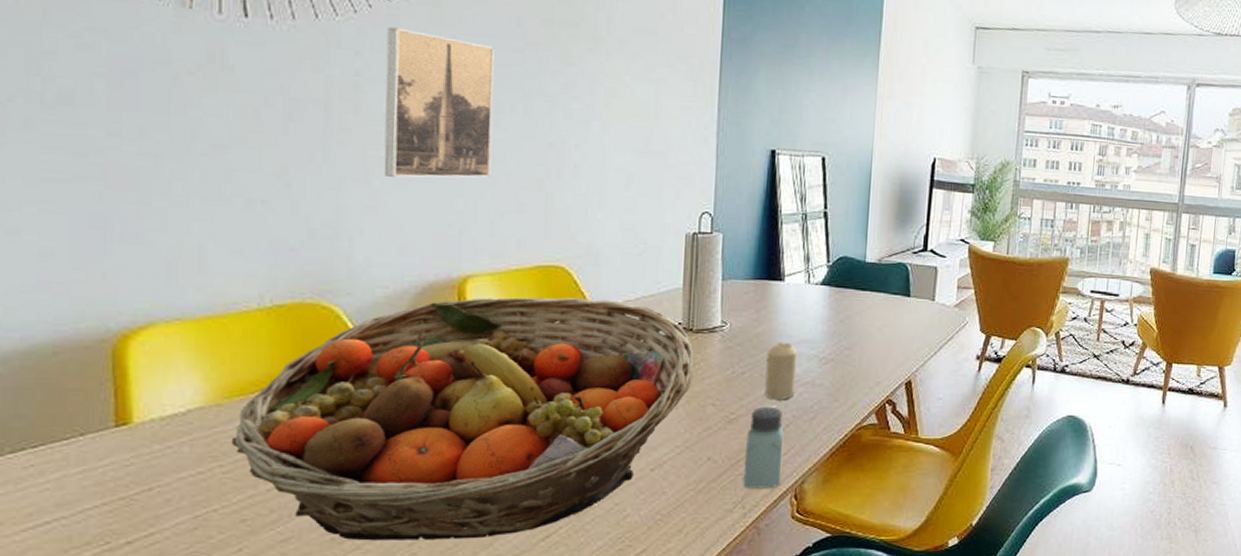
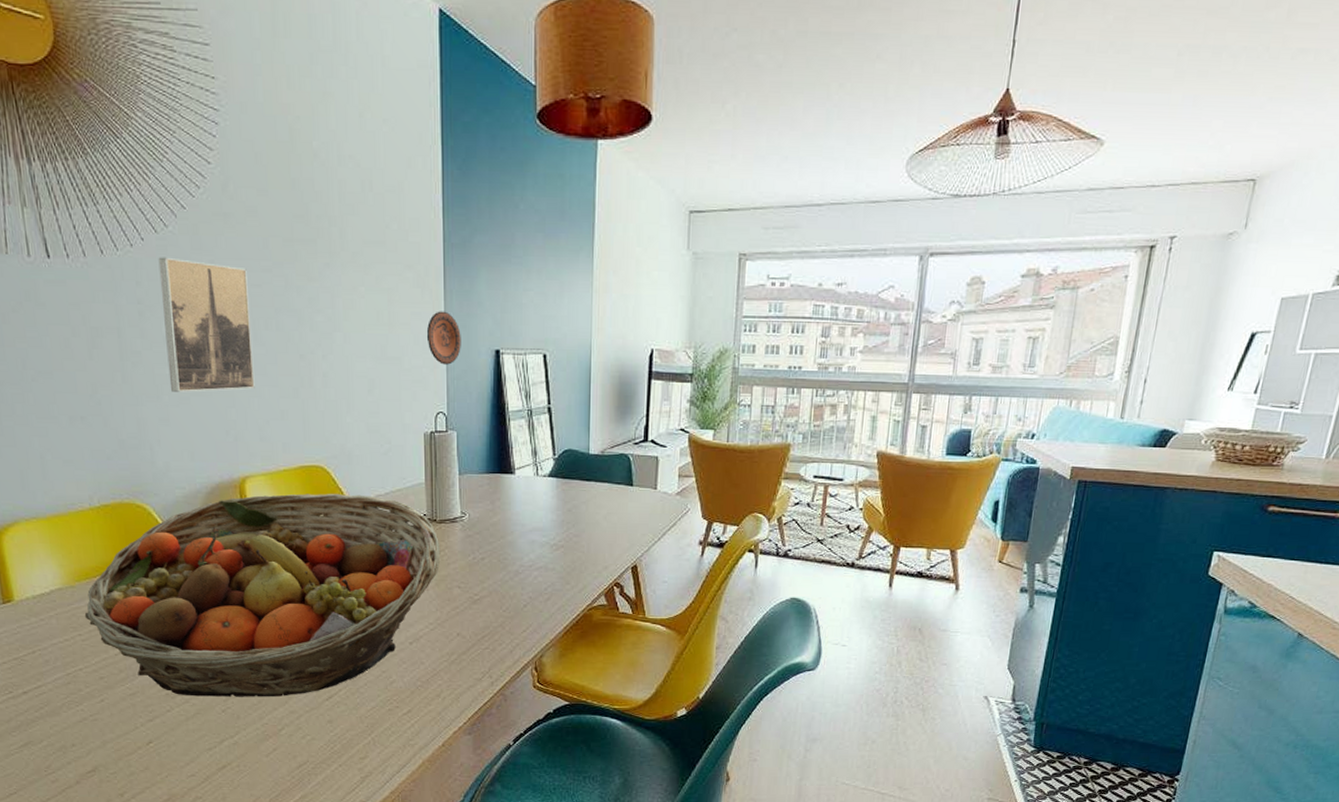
decorative plate: none [696,106,735,163] -> present [426,311,461,365]
saltshaker: present [743,406,784,489] -> none [489,588,522,661]
candle: present [764,342,798,399] -> none [503,530,531,582]

